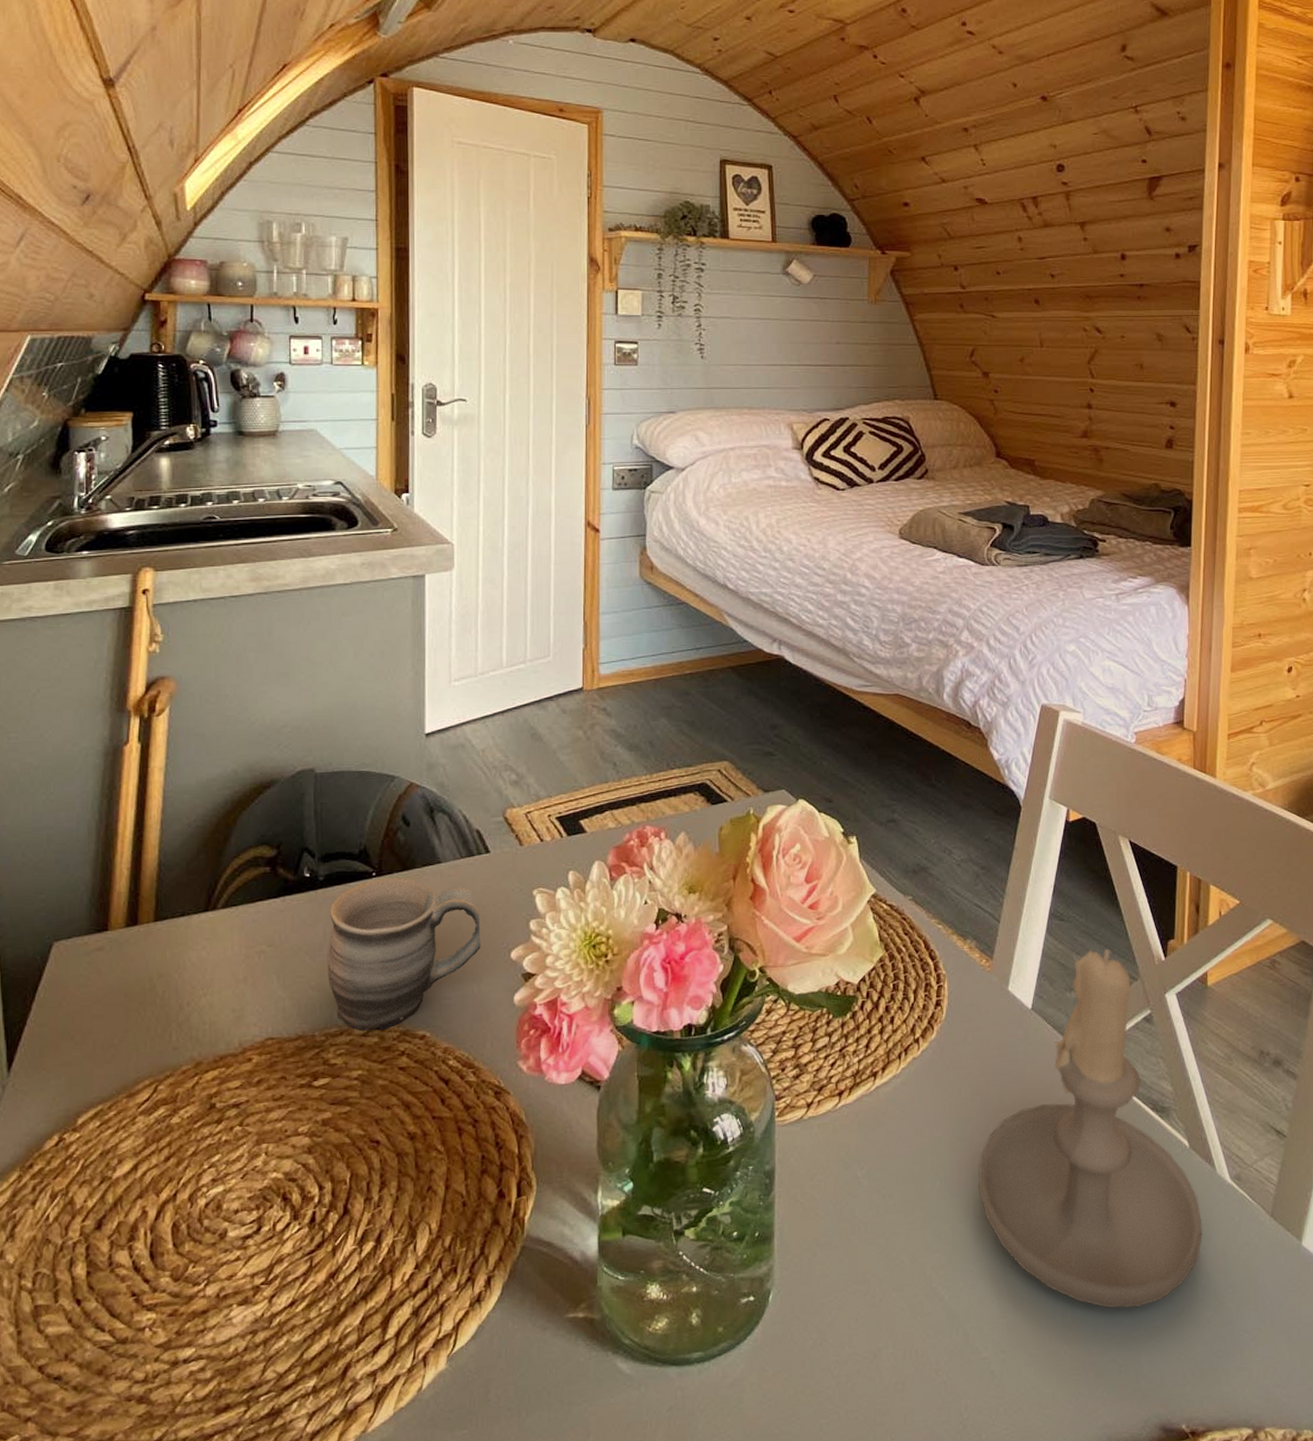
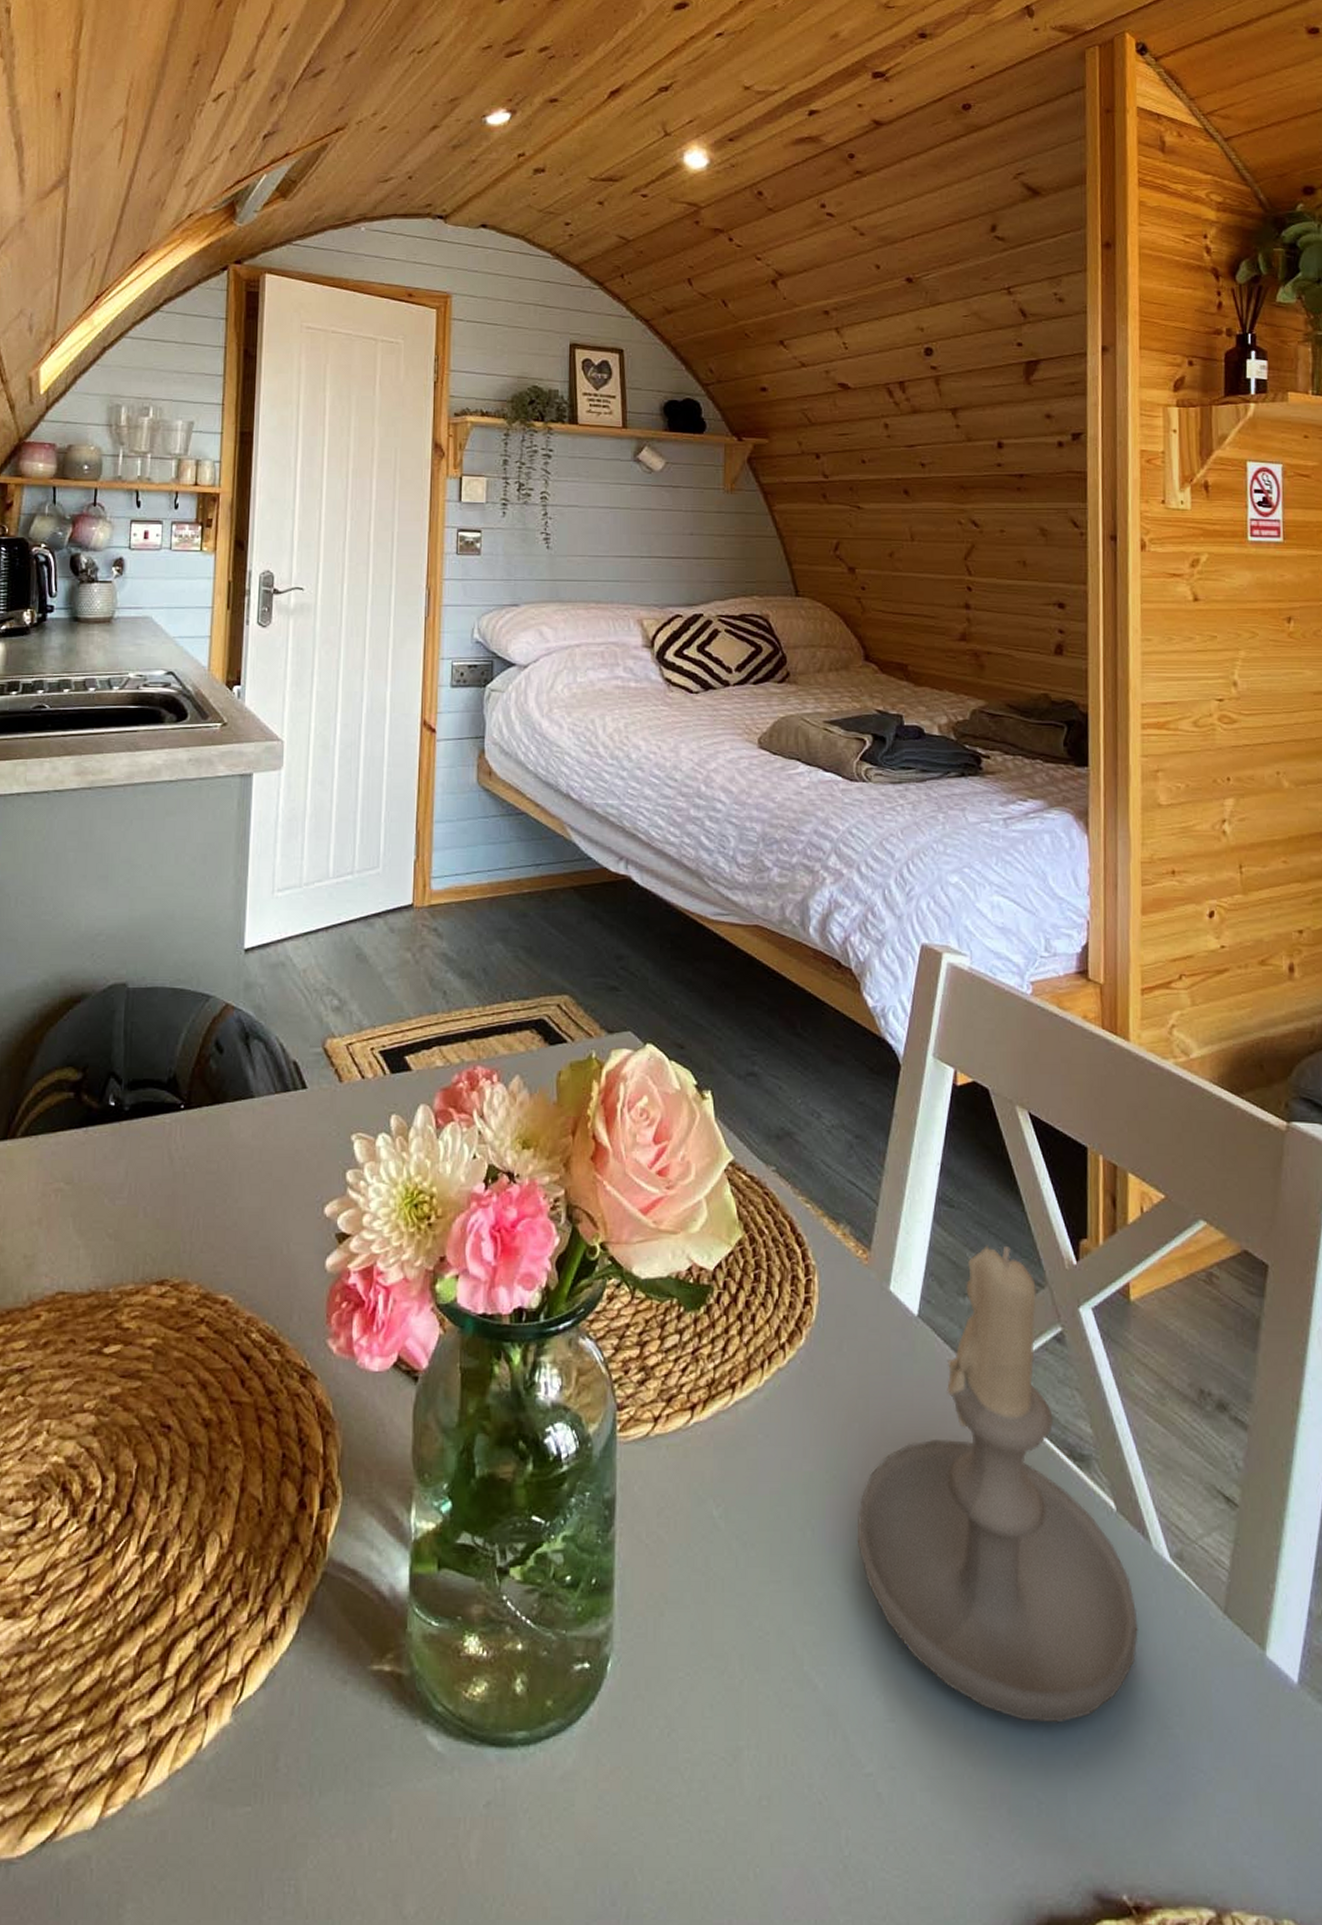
mug: present [327,877,481,1031] -> none [126,1111,293,1292]

